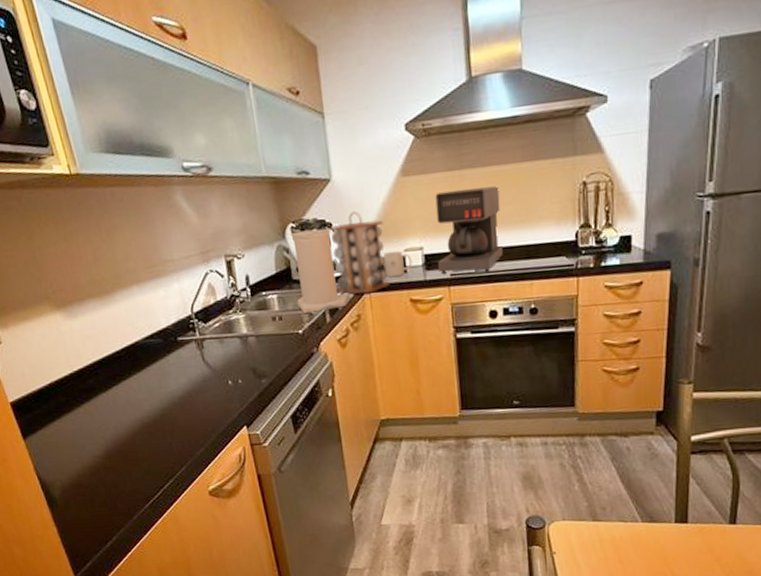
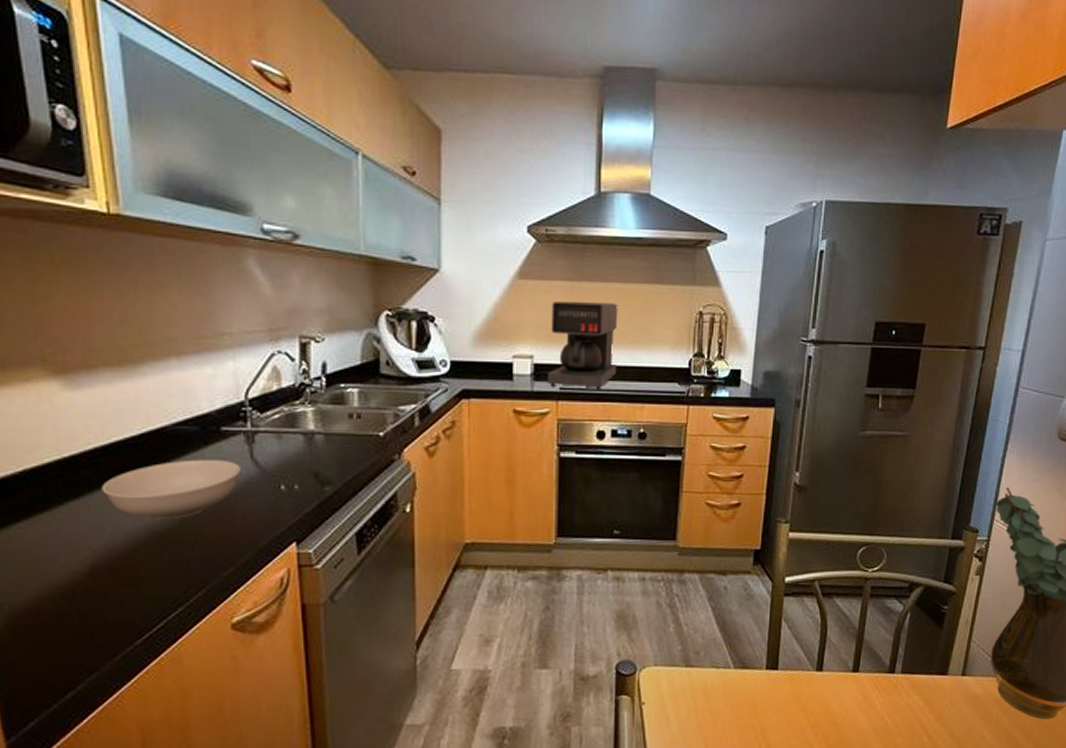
bowl: none [103,363,197,414] -> present [101,459,240,519]
paper towel: present [292,228,351,313] -> none [382,320,446,413]
spice rack: present [328,211,390,295] -> none [429,307,493,399]
mug: present [382,250,413,278] -> none [488,355,521,384]

